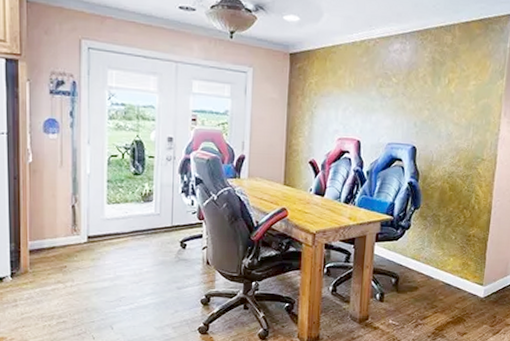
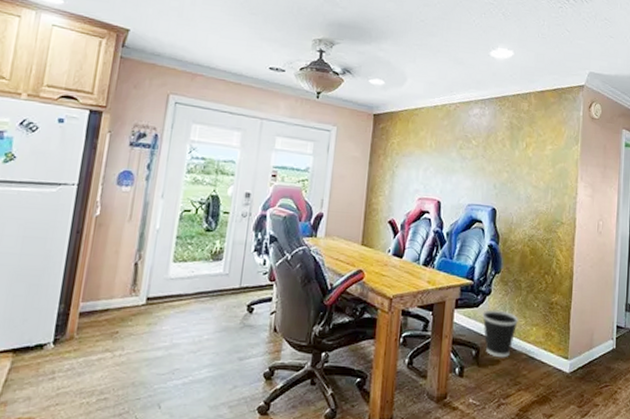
wastebasket: none [402,242,436,285] -> present [482,309,518,358]

